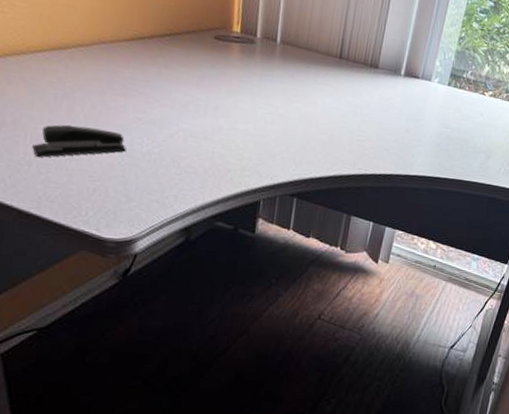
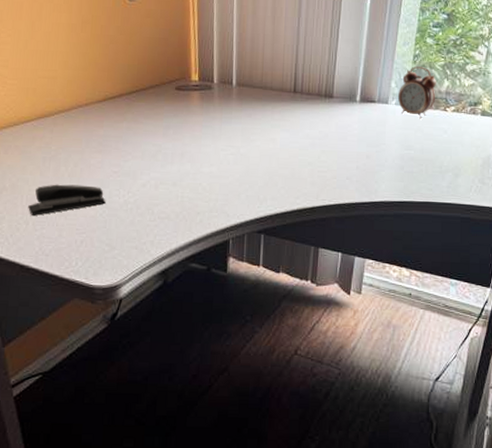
alarm clock: none [441,48,478,100] -> present [398,66,436,119]

